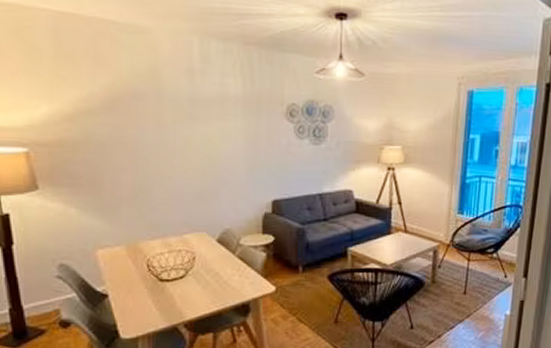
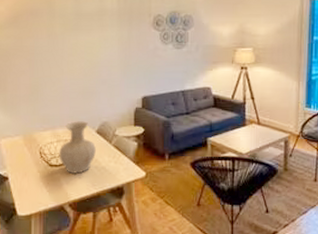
vase: none [171,228,216,289] -> present [59,121,96,174]

